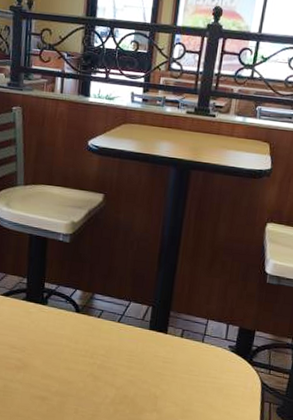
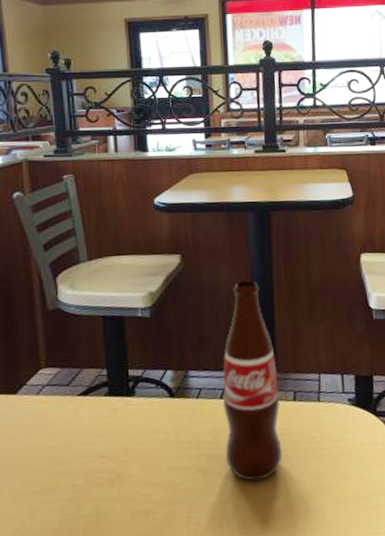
bottle: none [114,226,172,395] -> present [223,279,283,481]

